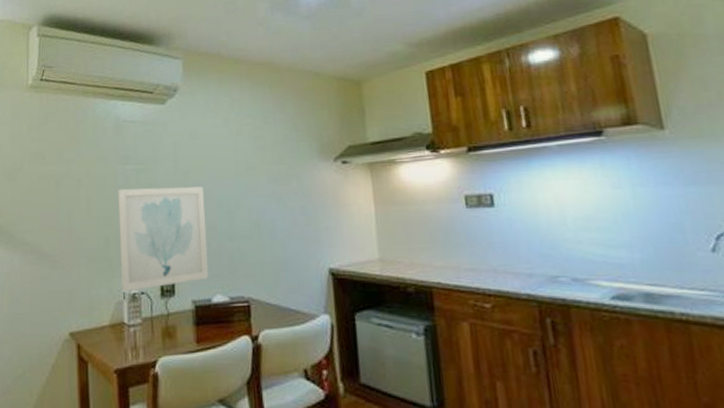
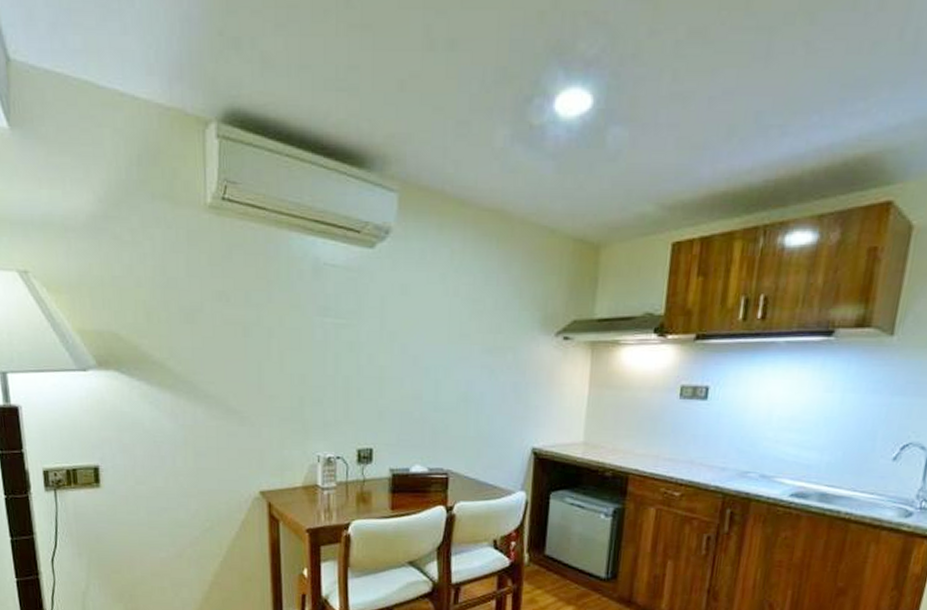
wall art: present [118,186,209,293] -> none [315,344,412,456]

